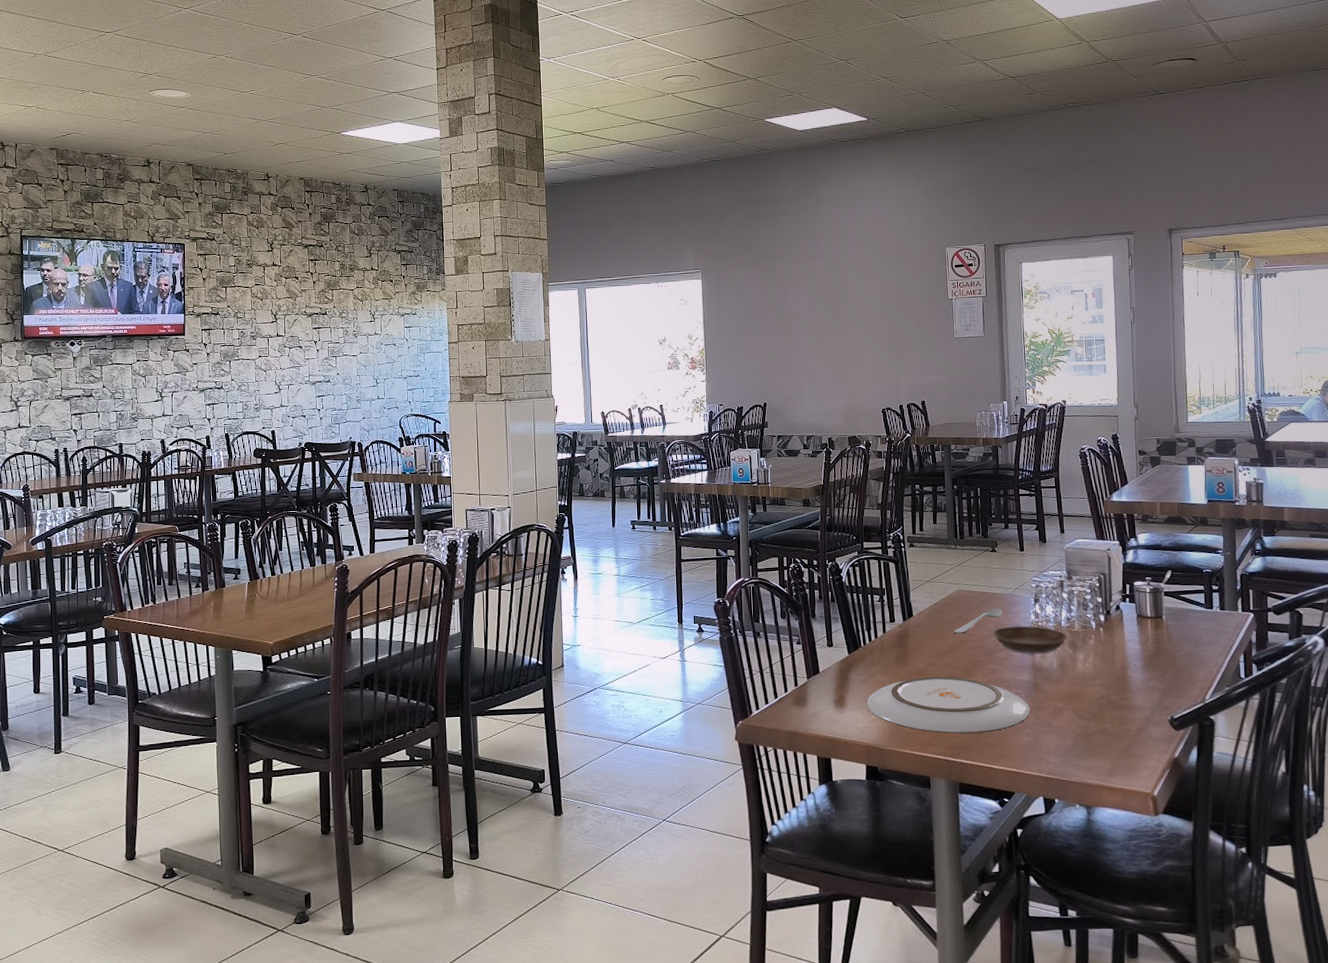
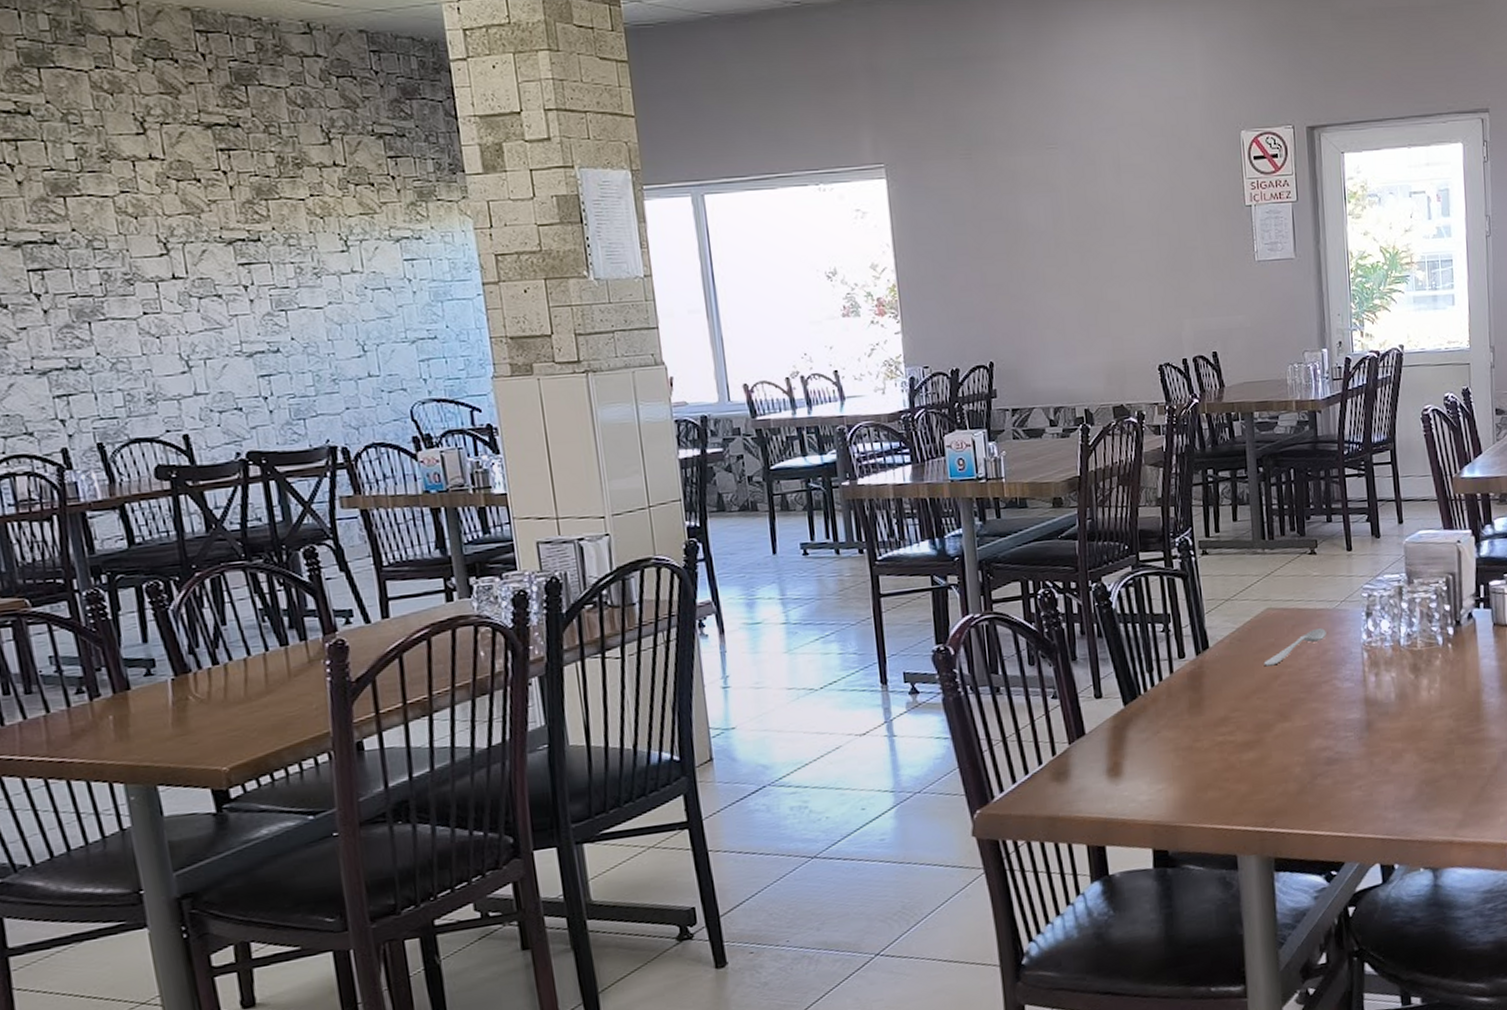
plate: present [866,676,1030,733] -> none [1150,722,1363,797]
saucer: present [992,625,1067,654] -> none [1313,647,1408,685]

